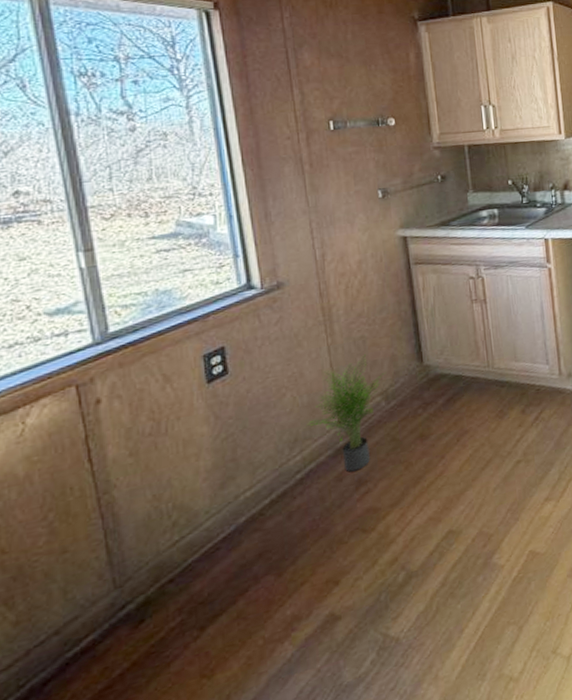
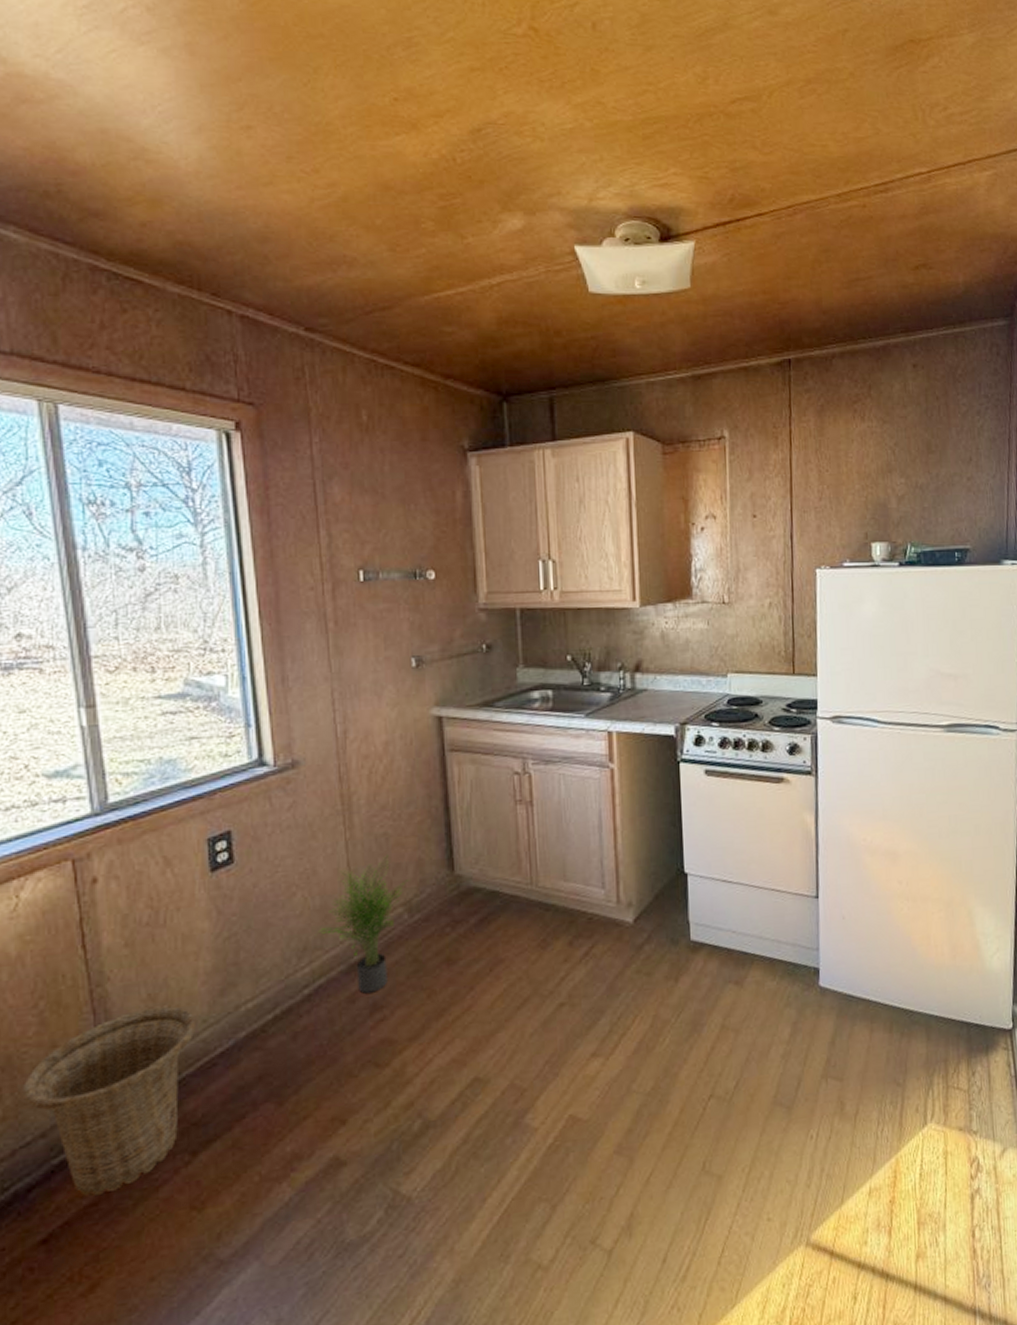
basket: none [34,502,199,680] -> present [22,1006,195,1195]

